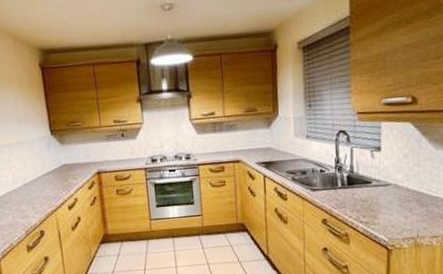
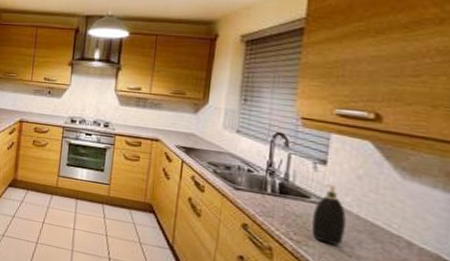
soap dispenser: none [376,167,400,218] -> present [312,184,346,246]

